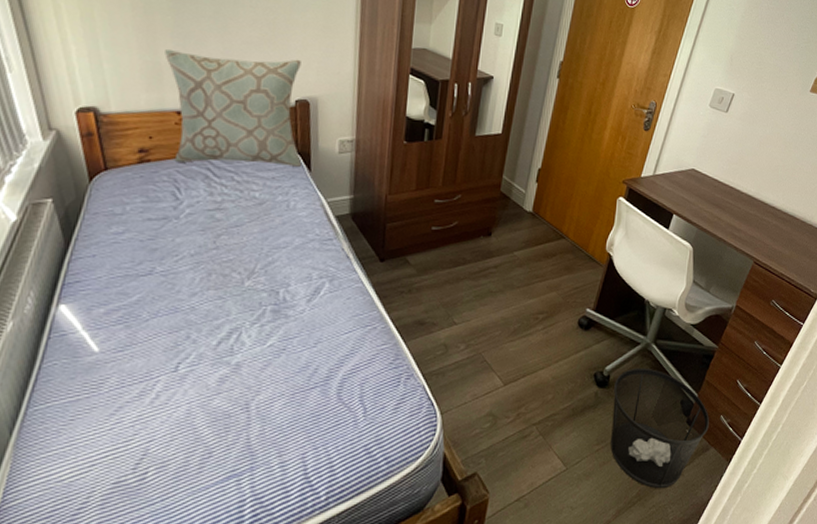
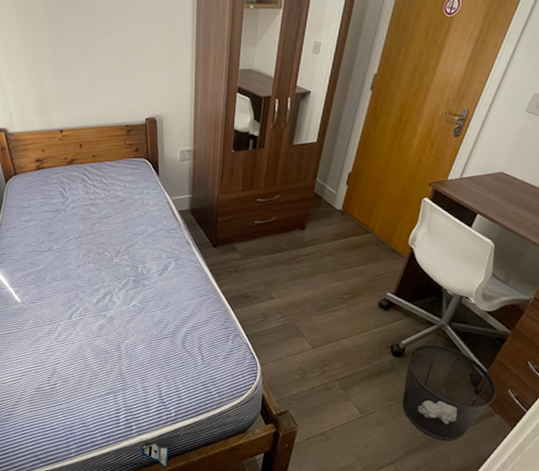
pillow: present [165,50,302,167] -> none [49,81,152,172]

